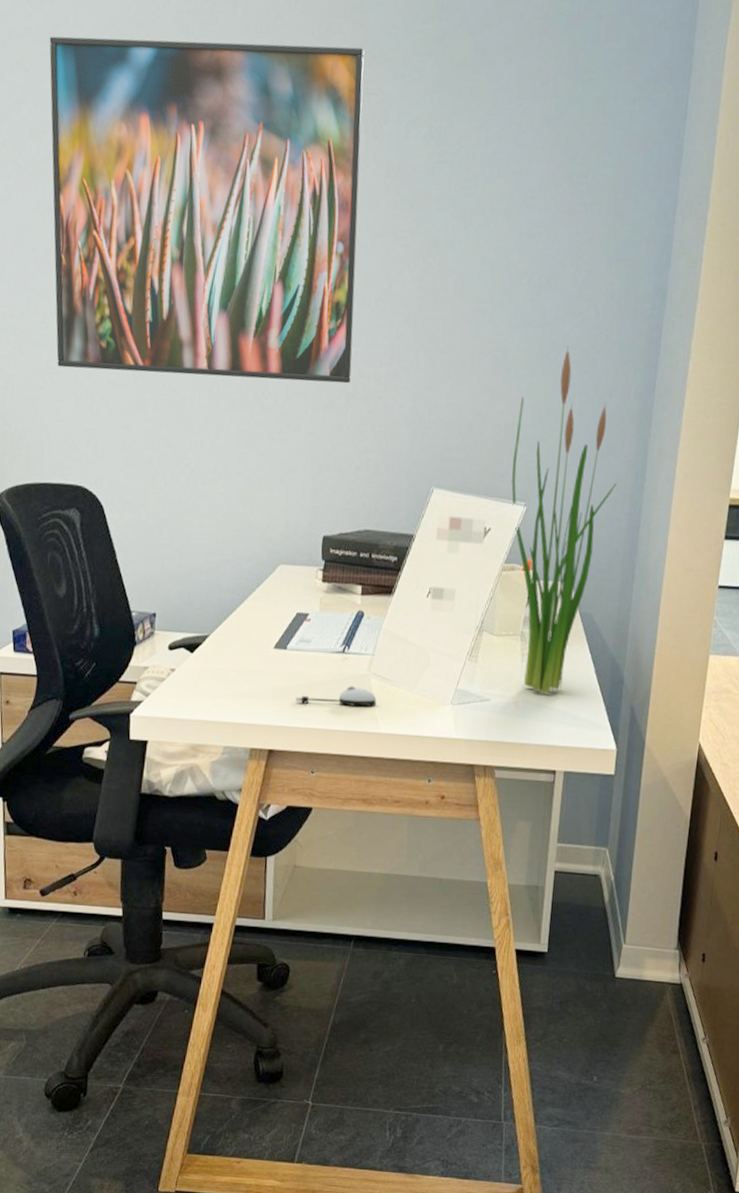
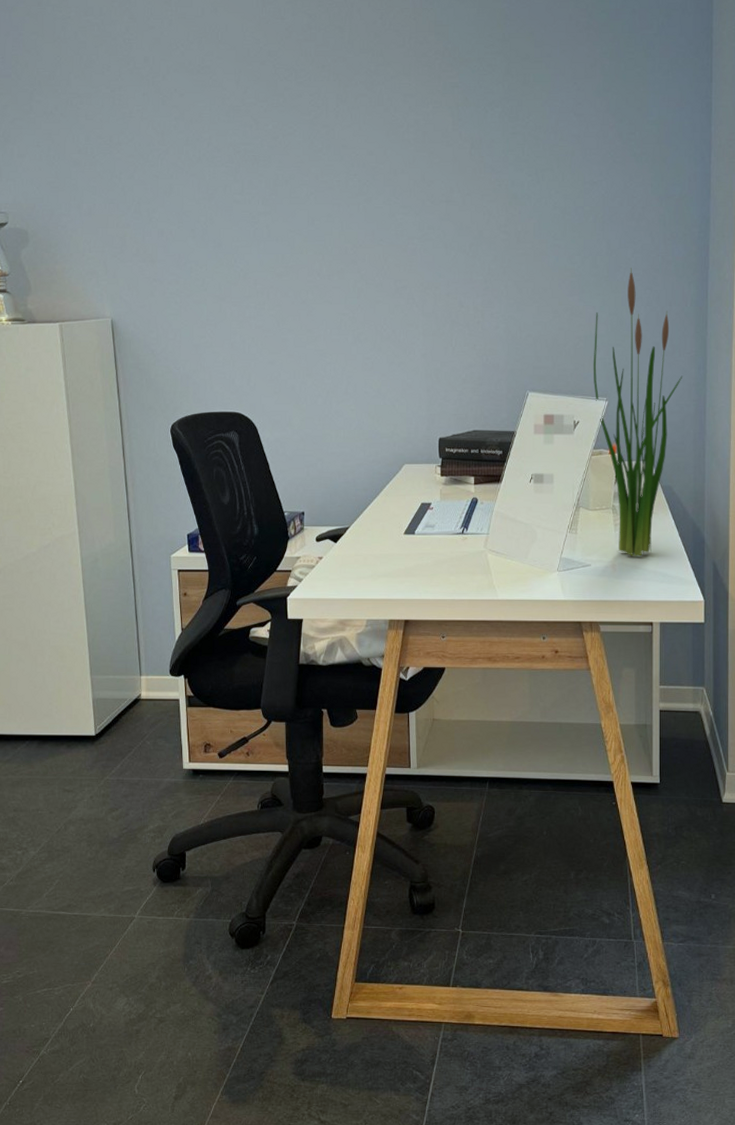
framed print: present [49,36,365,384] -> none [199,53,453,319]
computer mouse: present [295,686,377,707] -> none [425,561,494,579]

